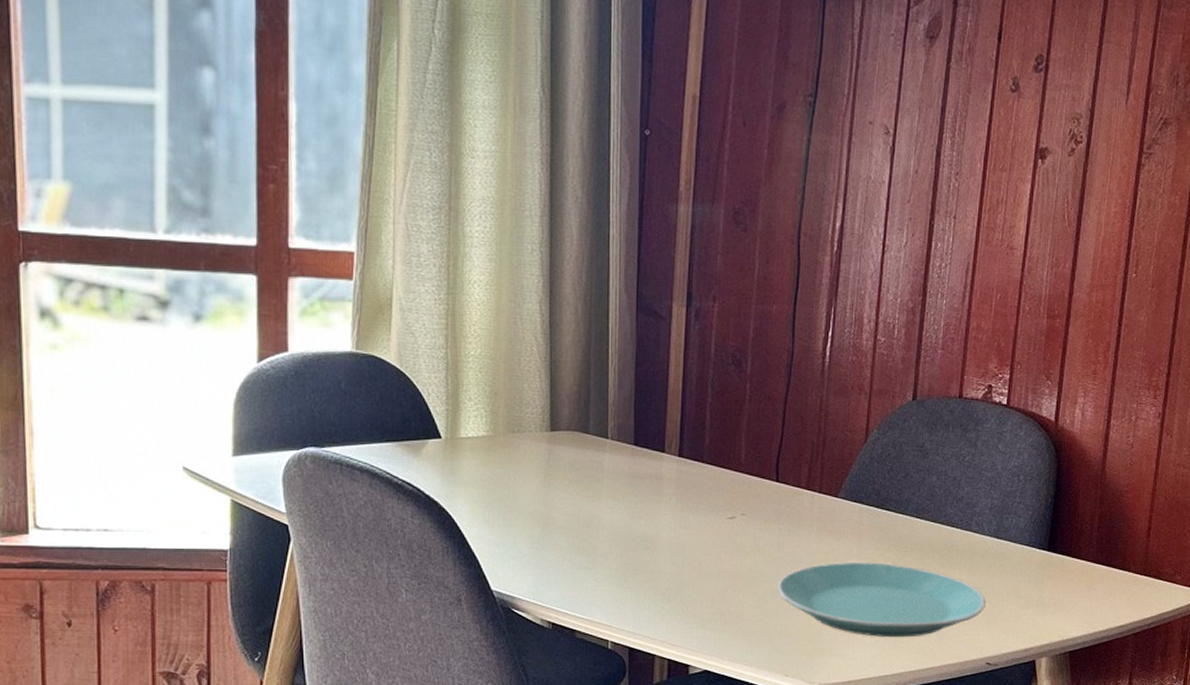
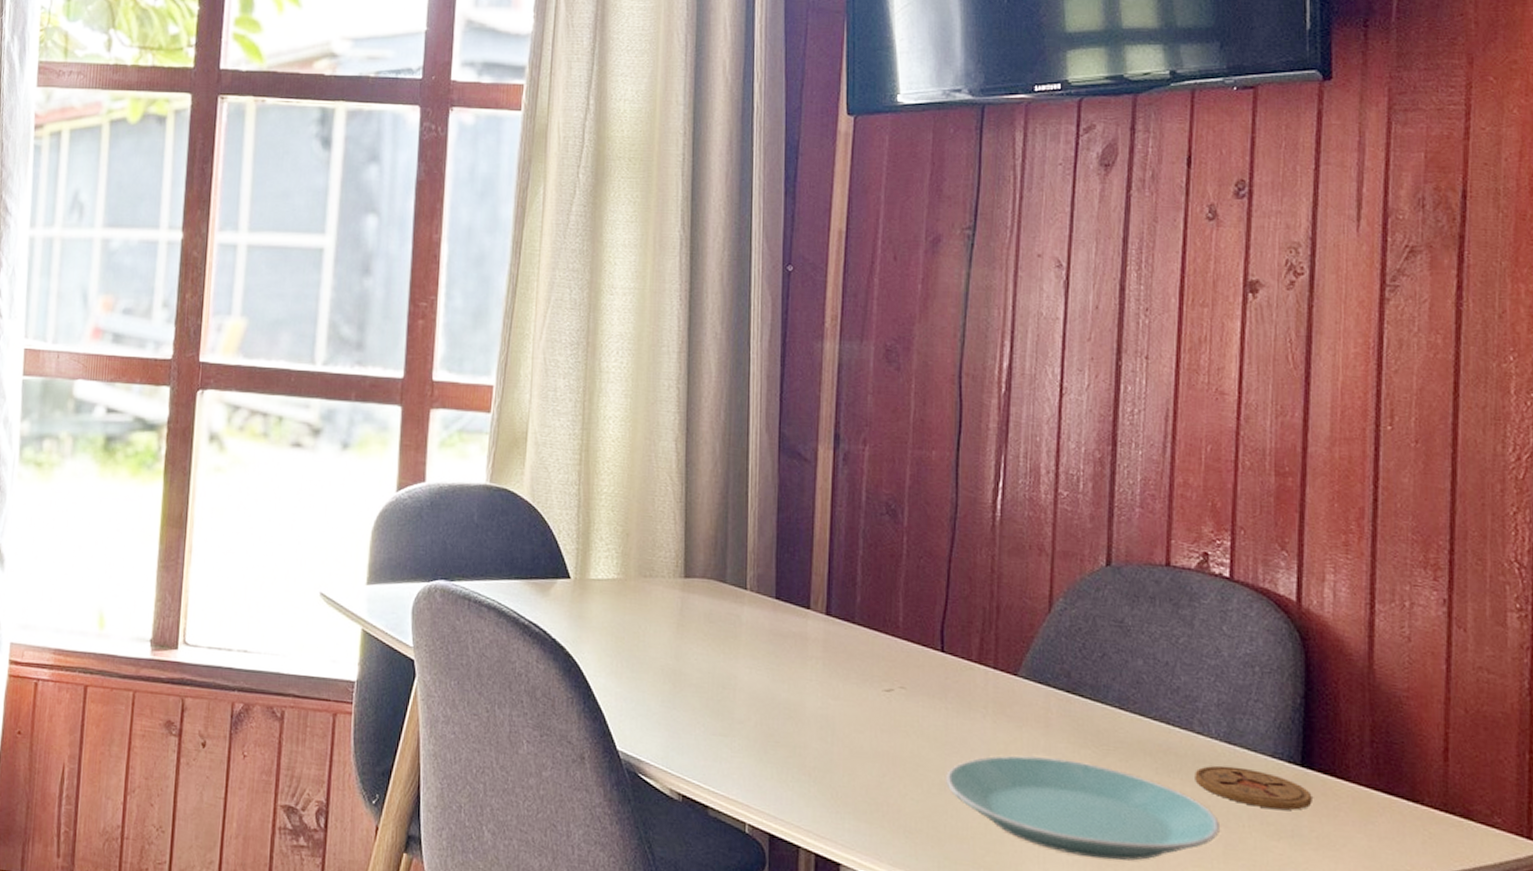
coaster: none [970,556,1054,586] -> present [1195,765,1312,810]

